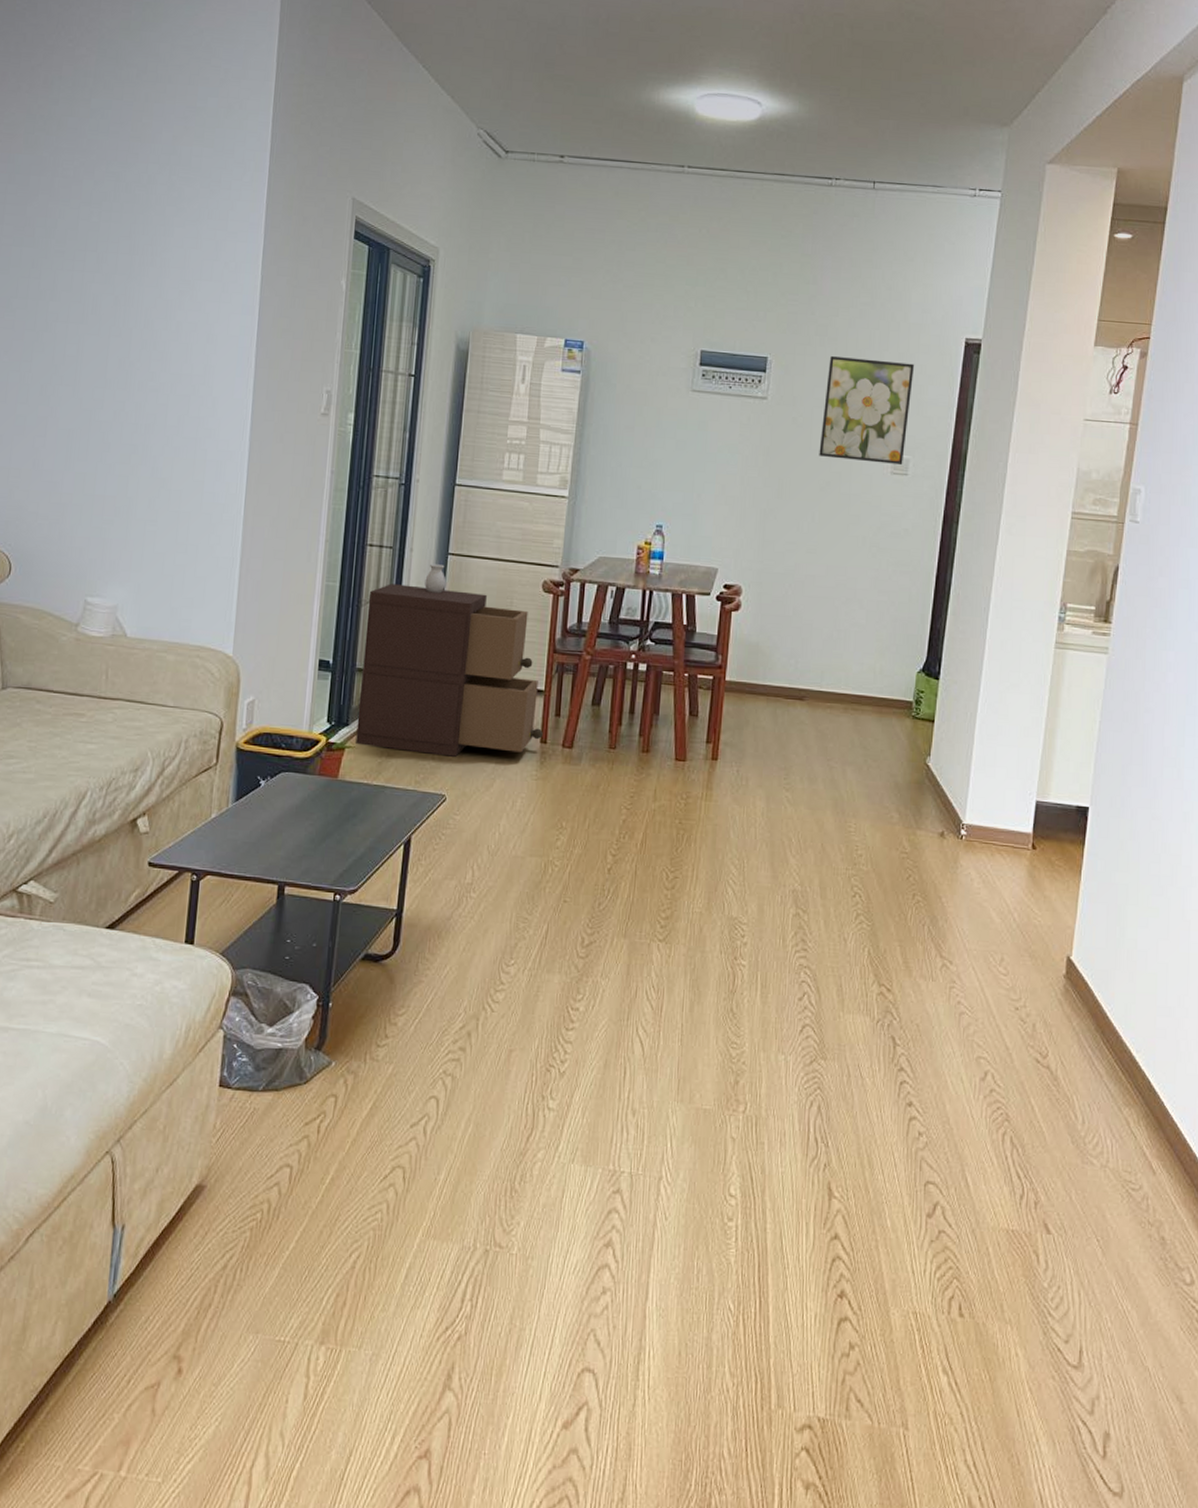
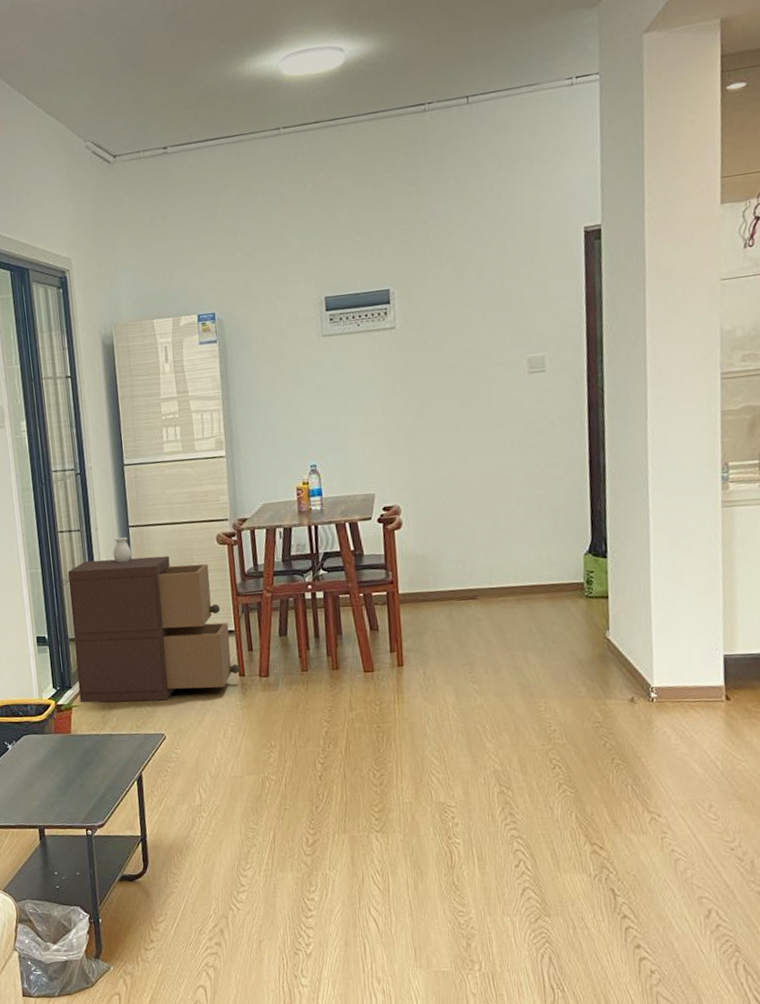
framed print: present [819,356,914,465] -> none [450,263,539,371]

